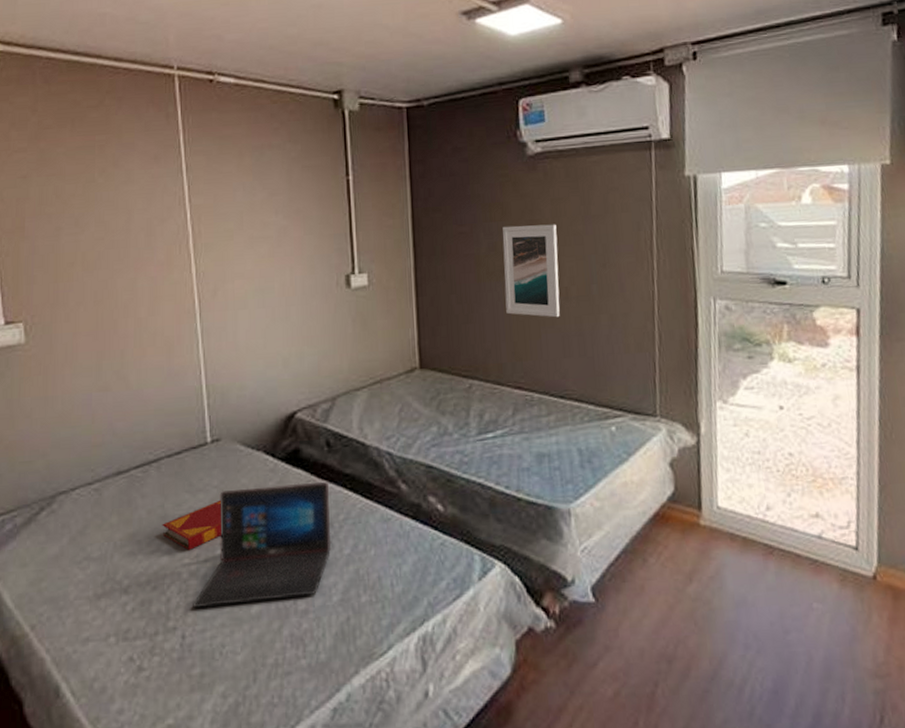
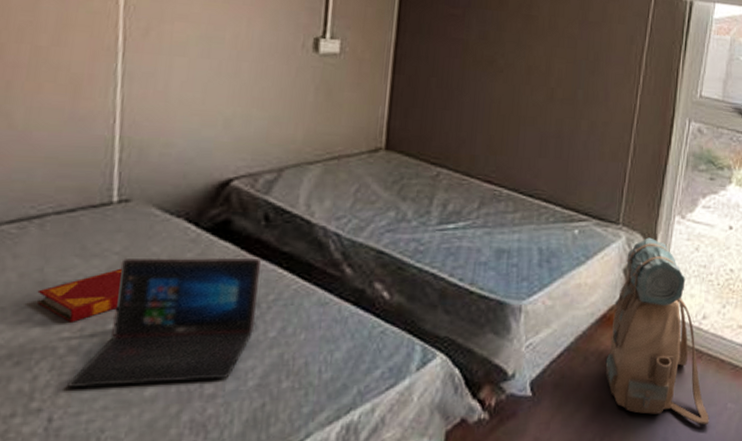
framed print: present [502,224,560,318] -> none [487,16,552,117]
backpack: none [666,427,795,628] -> present [605,237,710,425]

